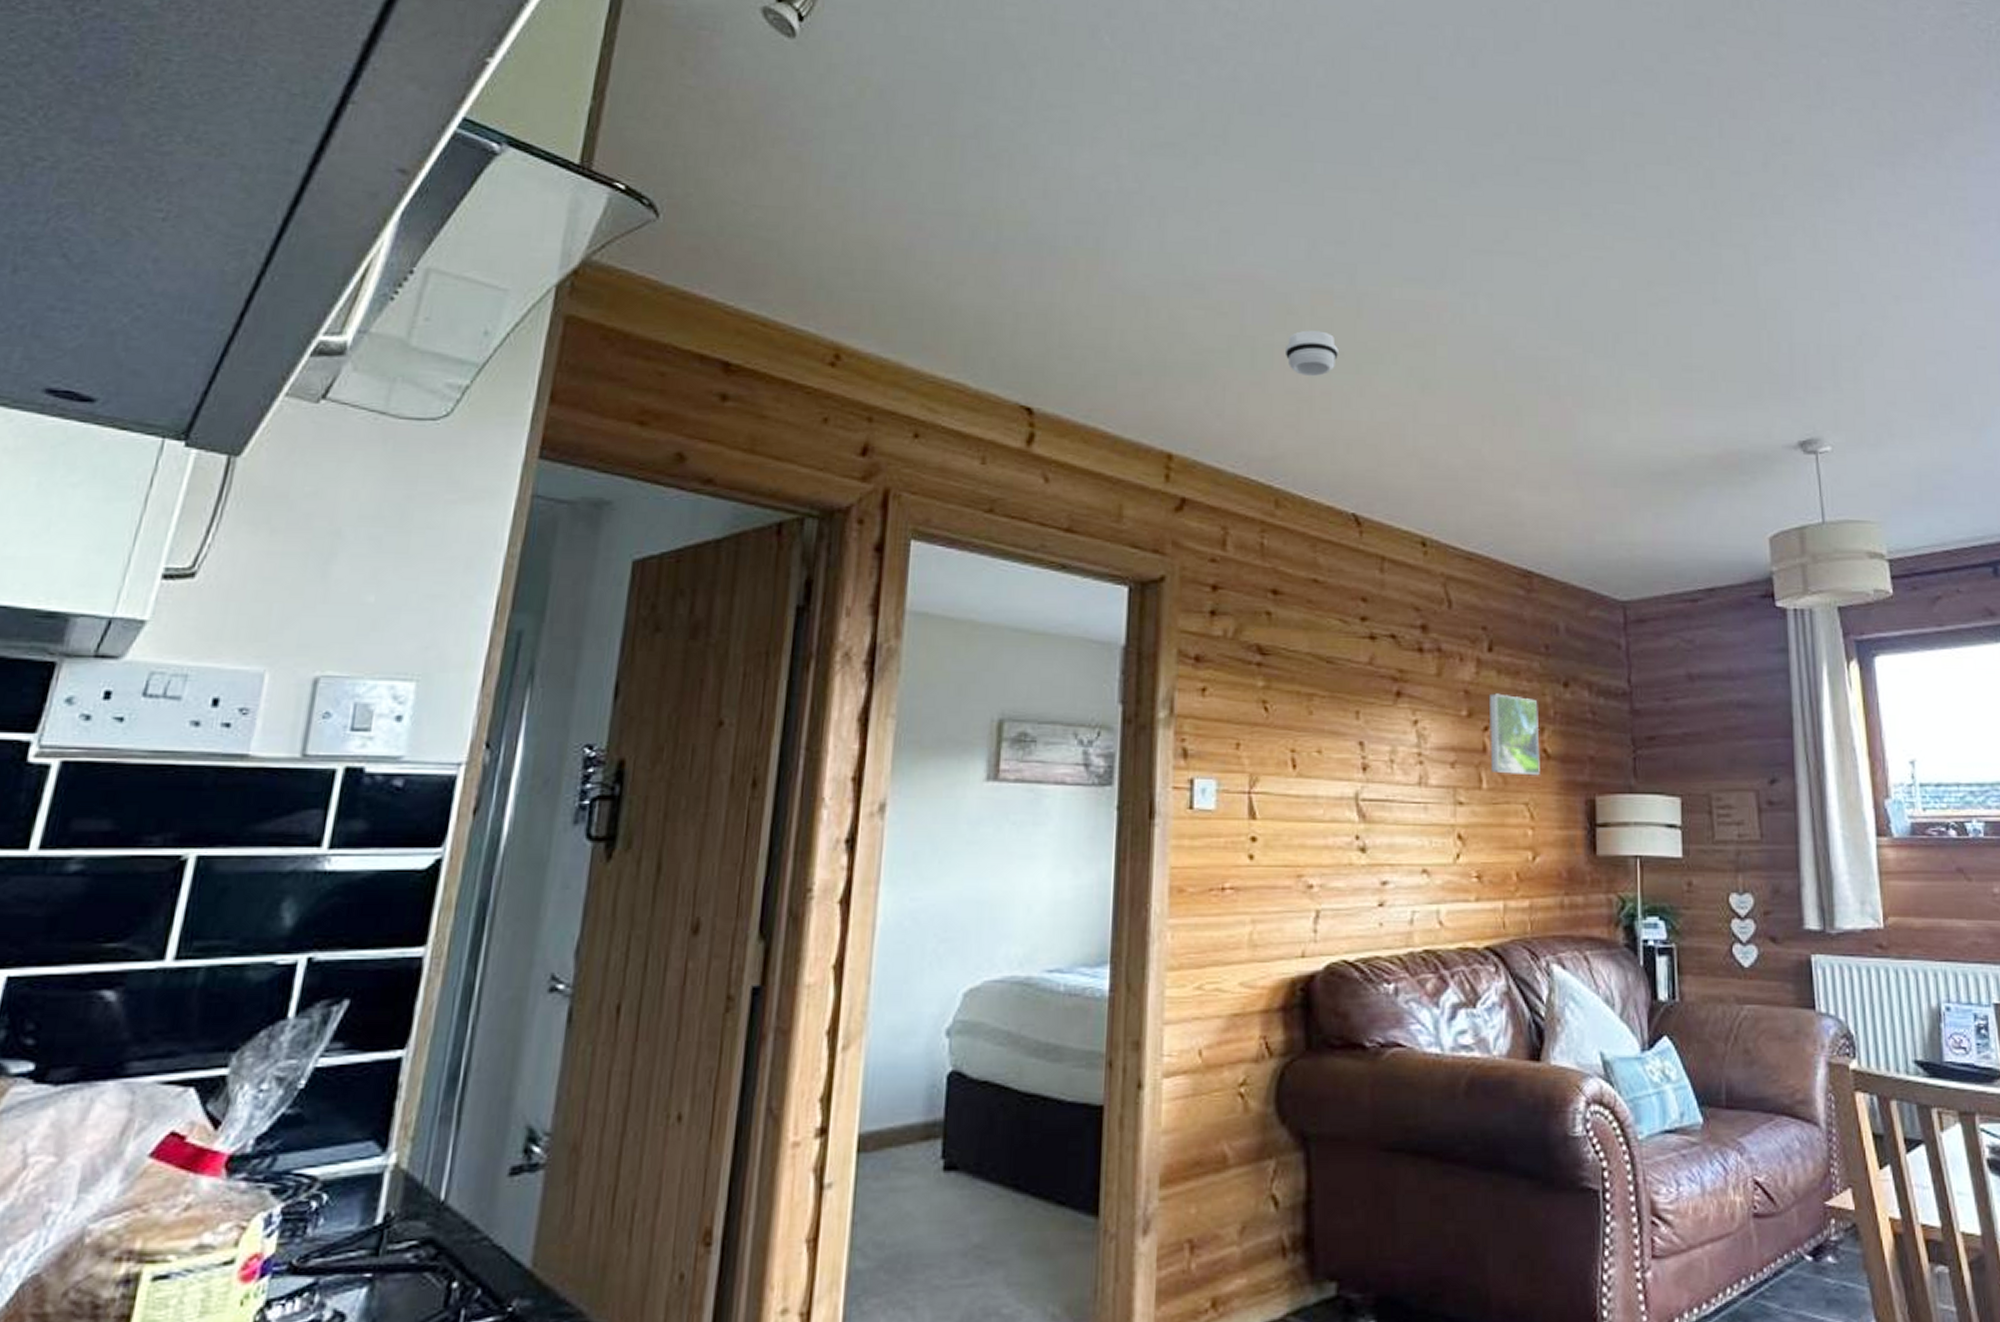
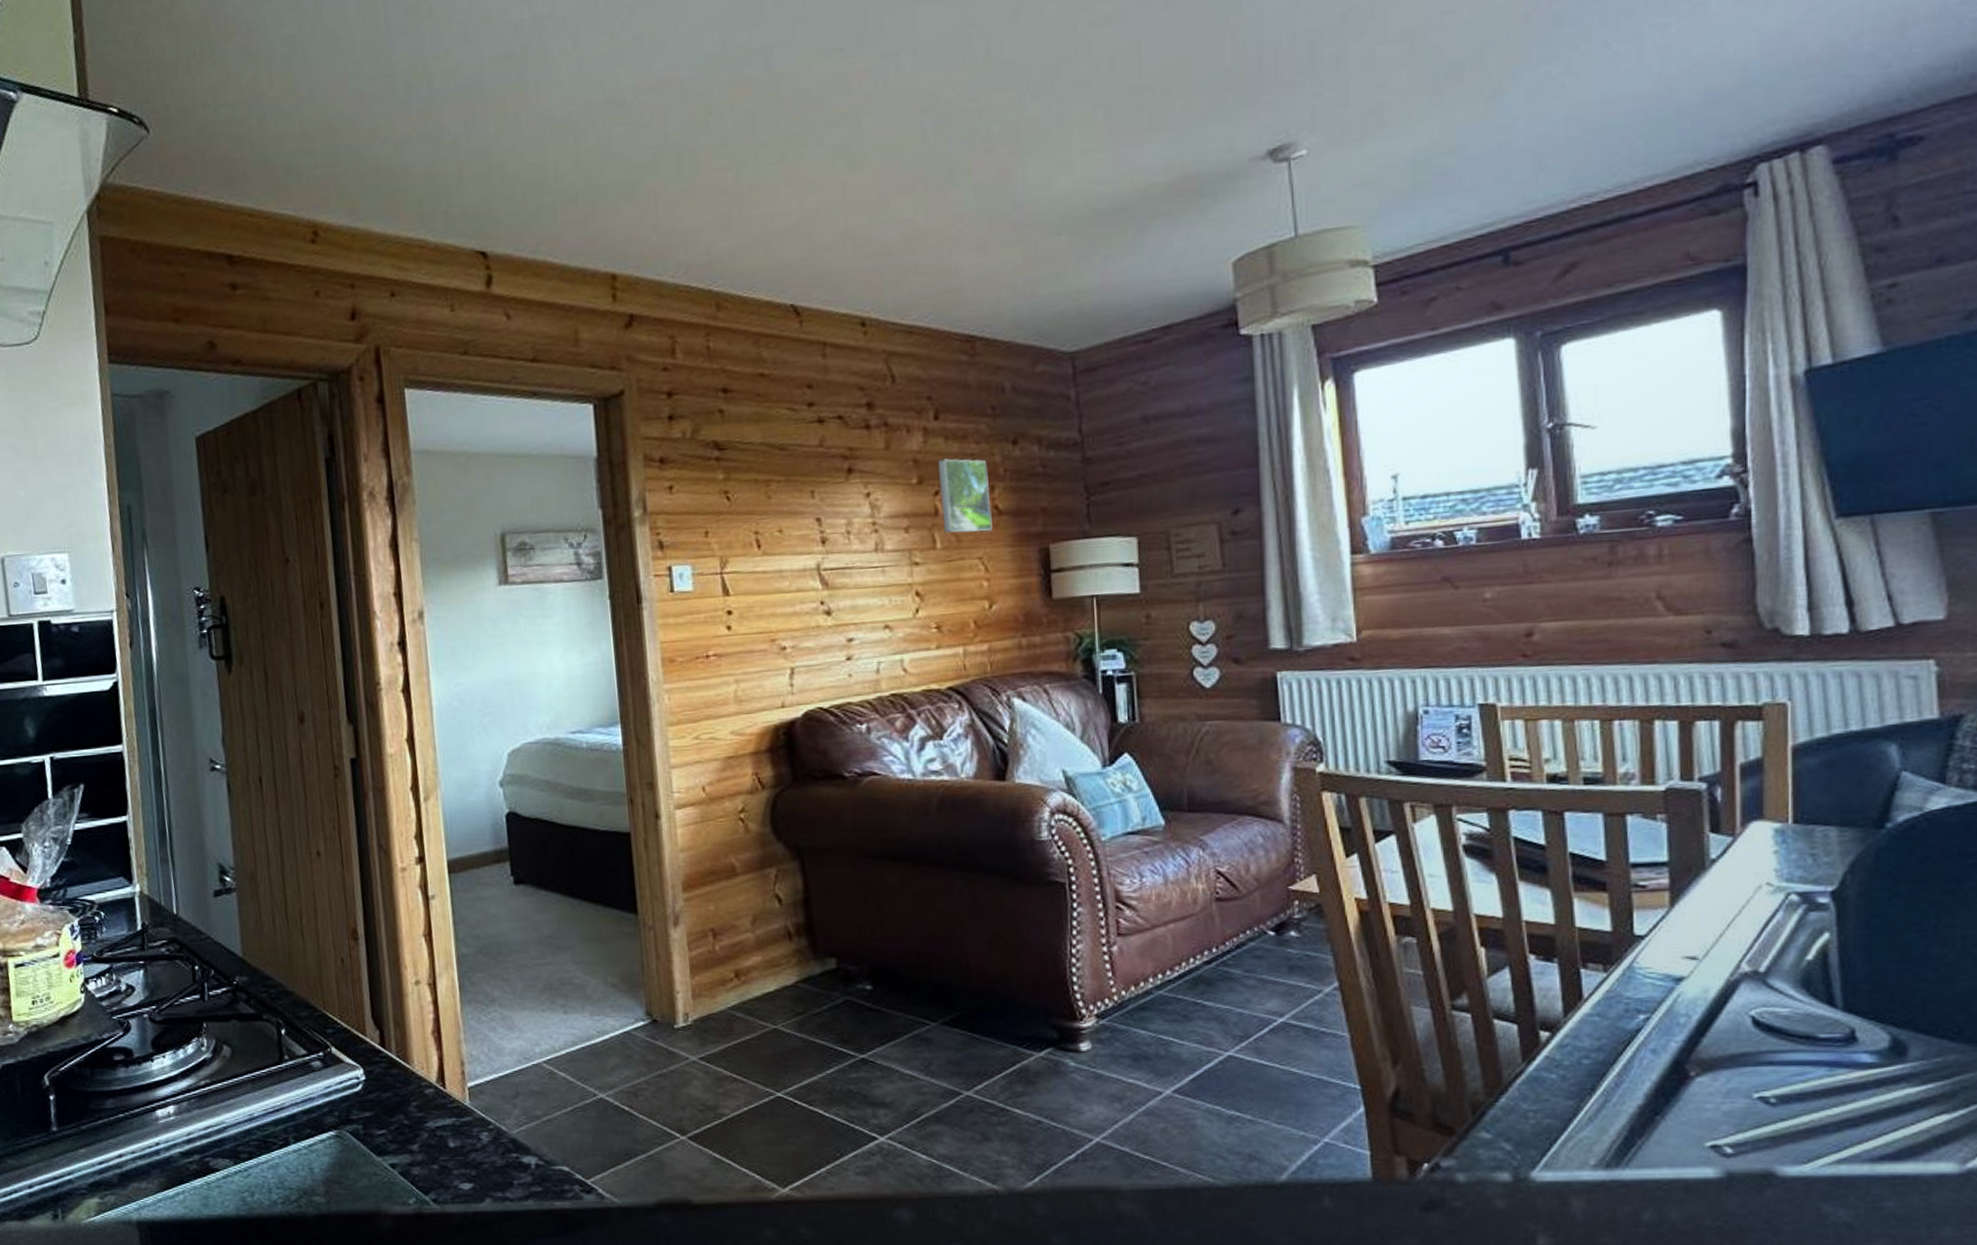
smoke detector: present [1284,330,1339,377] -> none [709,124,763,175]

